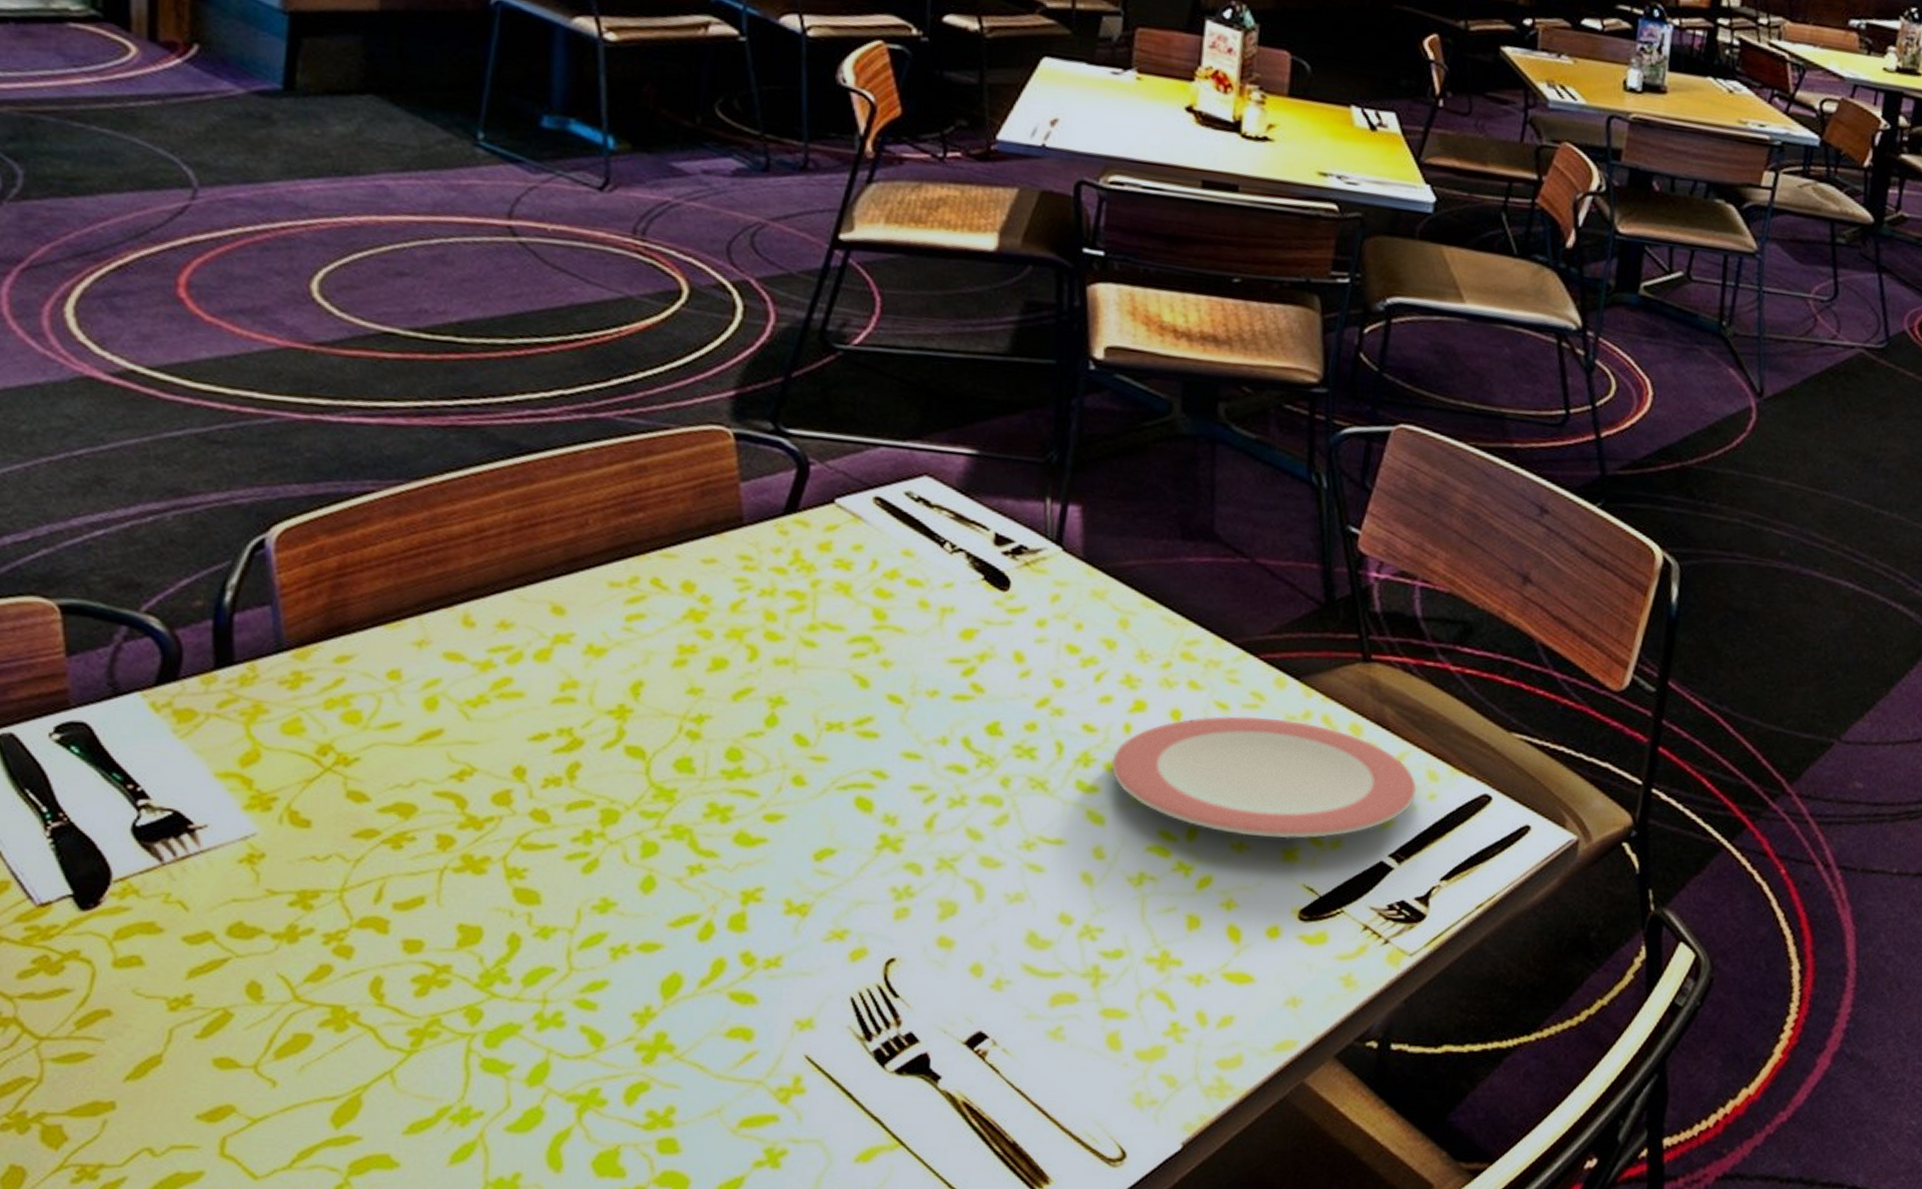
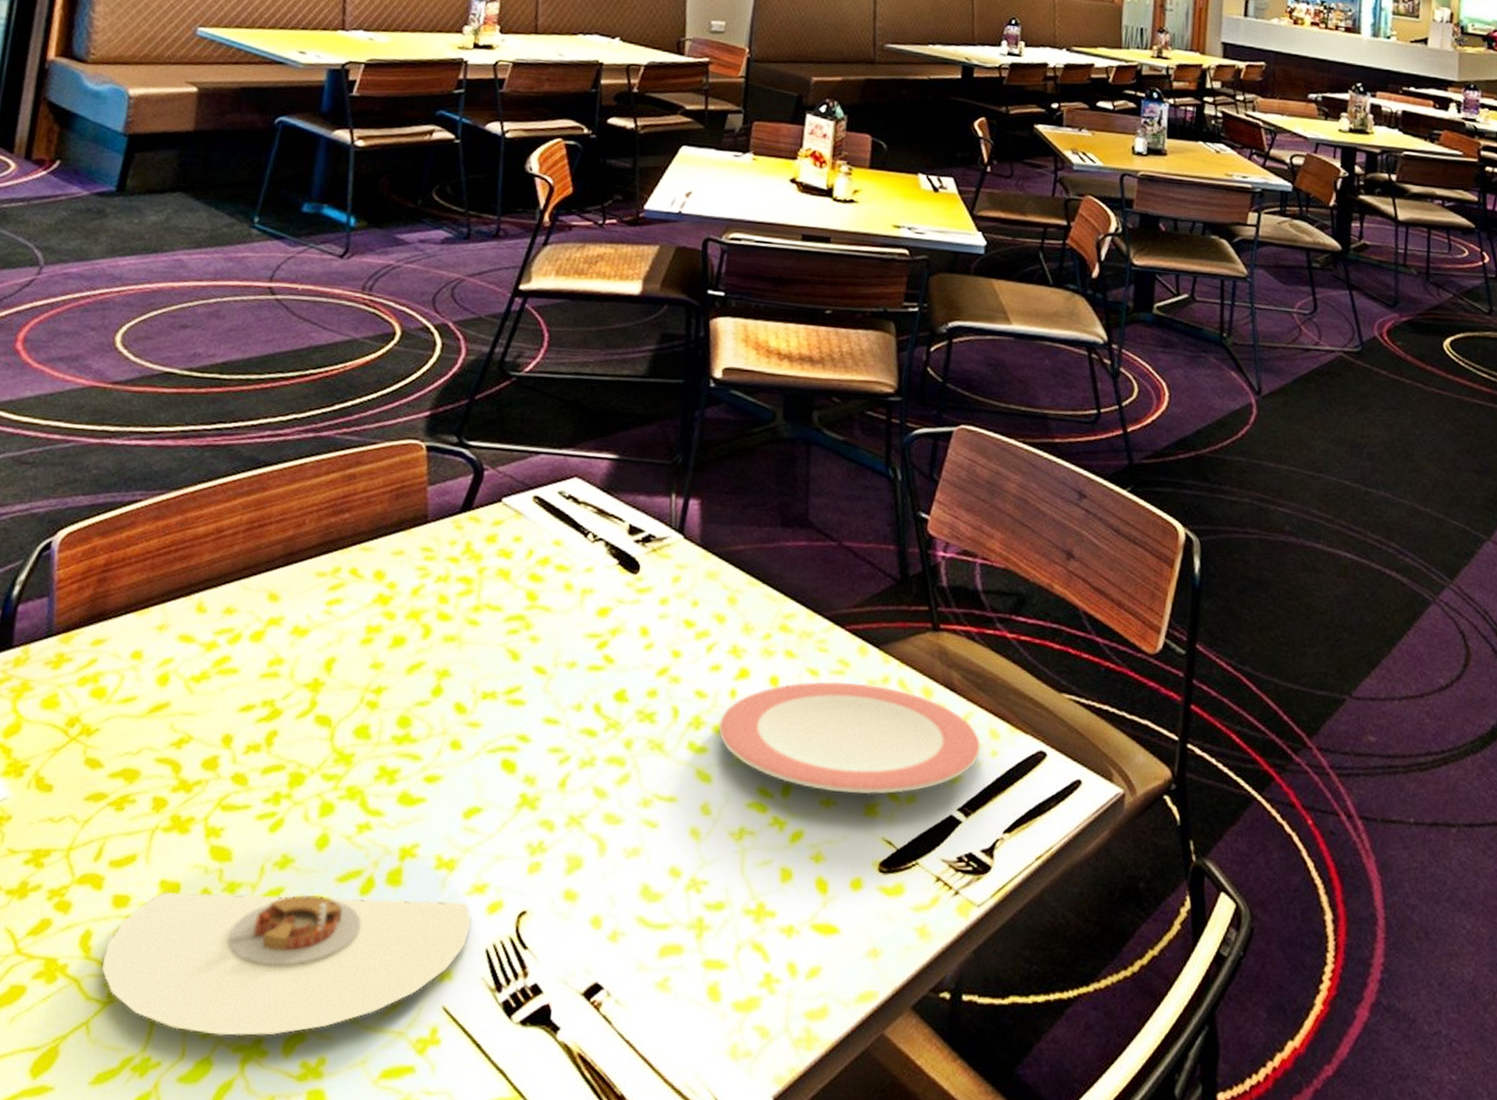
plate: none [399,936,831,1085] -> present [102,891,471,1036]

